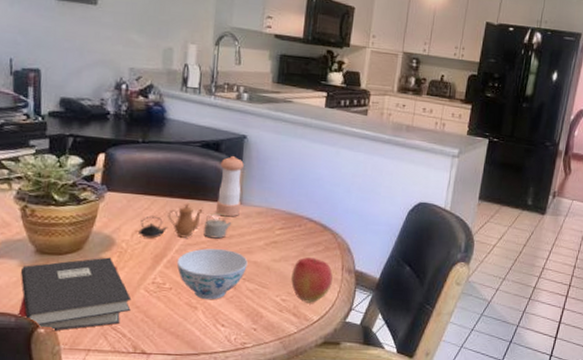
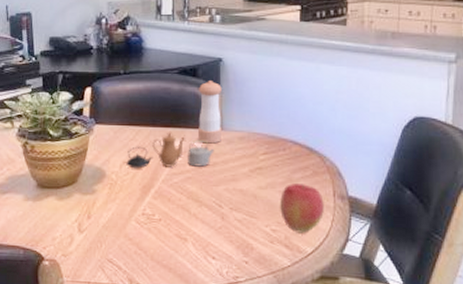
hardback book: present [18,257,132,331] -> none [25,189,124,264]
bowl: present [176,248,248,300] -> none [164,177,233,231]

